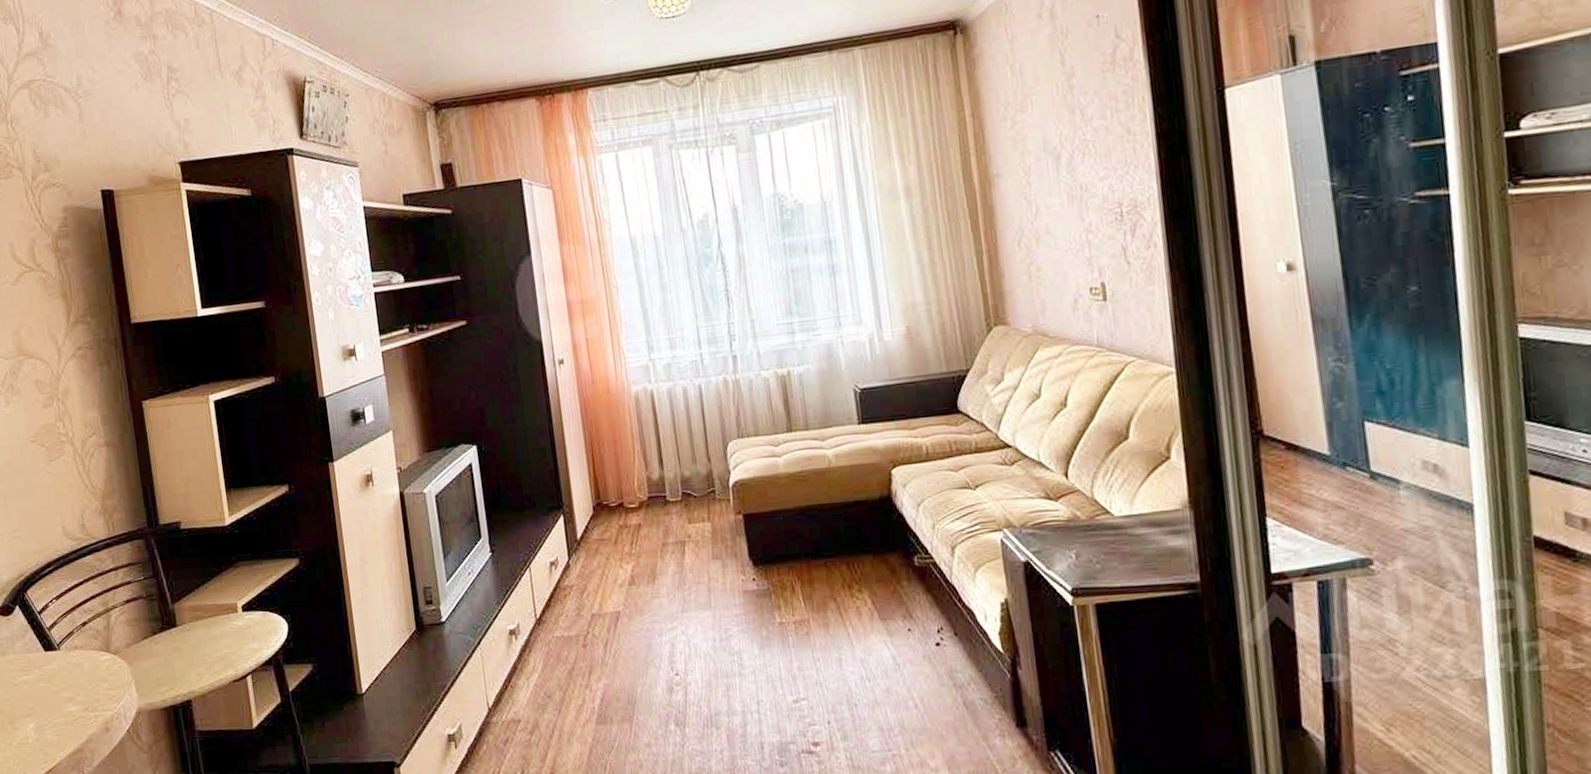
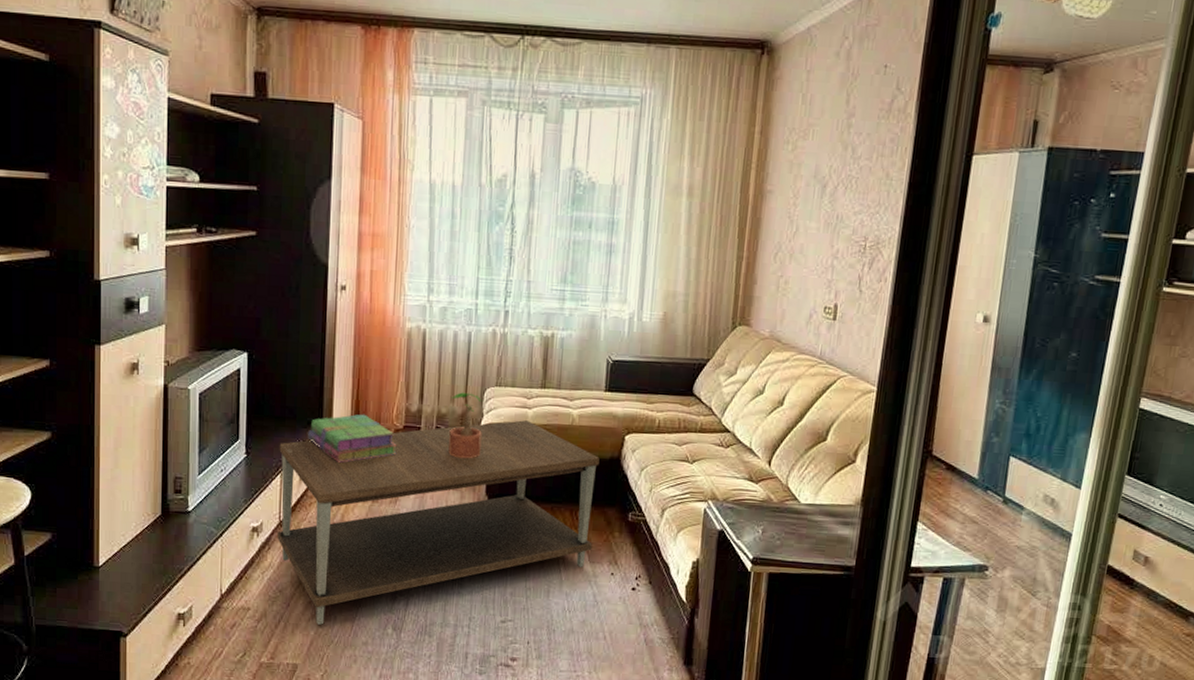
coffee table: none [523,470,880,730] -> present [277,420,600,625]
stack of books: none [550,490,646,547] -> present [308,414,397,463]
potted plant: none [691,450,736,523] -> present [448,392,484,459]

